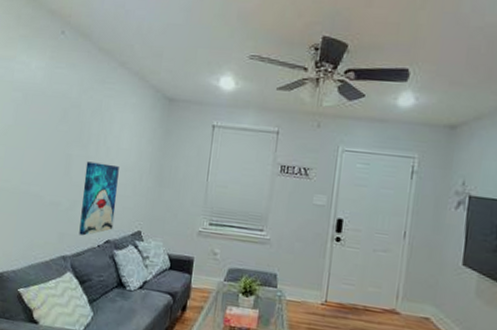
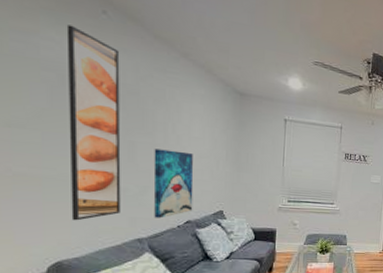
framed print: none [15,48,70,233] -> present [66,24,121,221]

